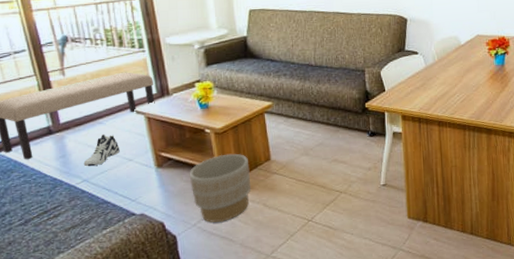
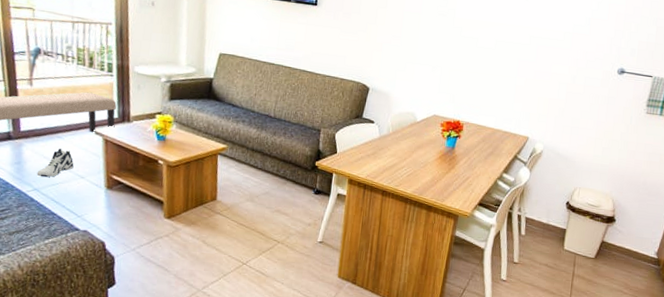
planter: present [189,153,251,223] -> none [136,187,196,251]

